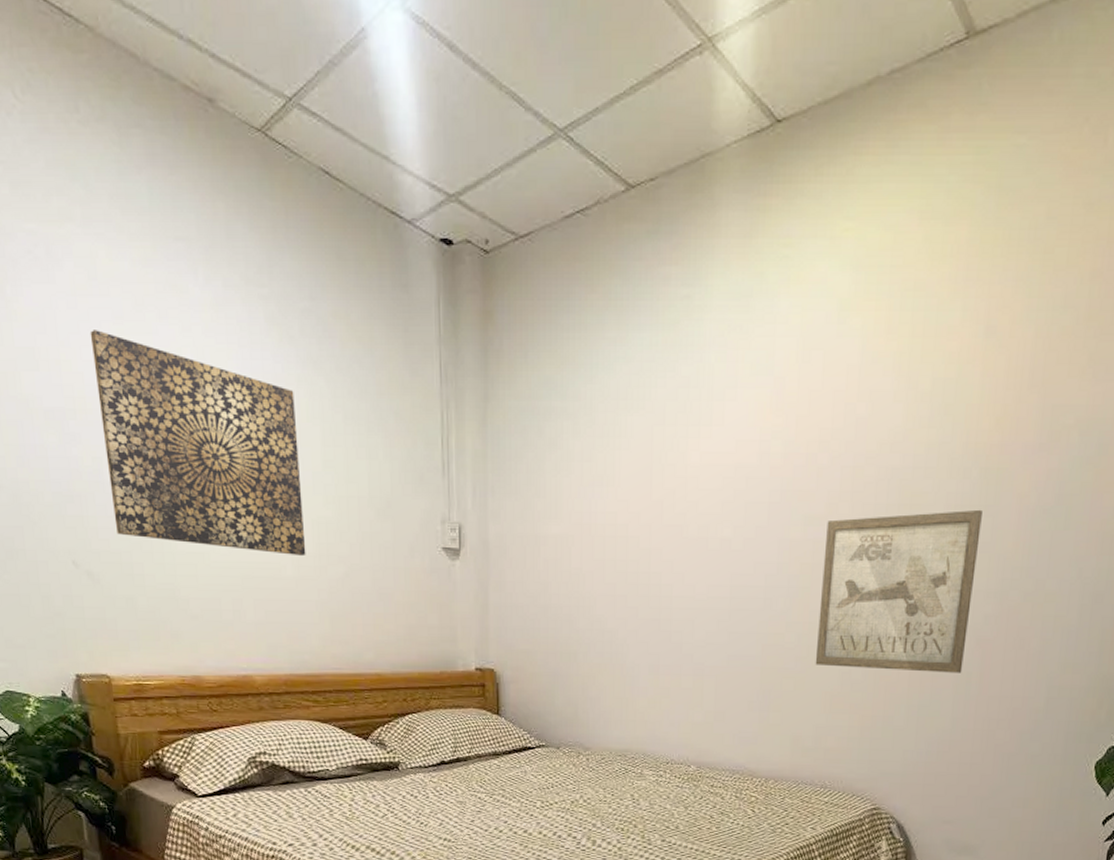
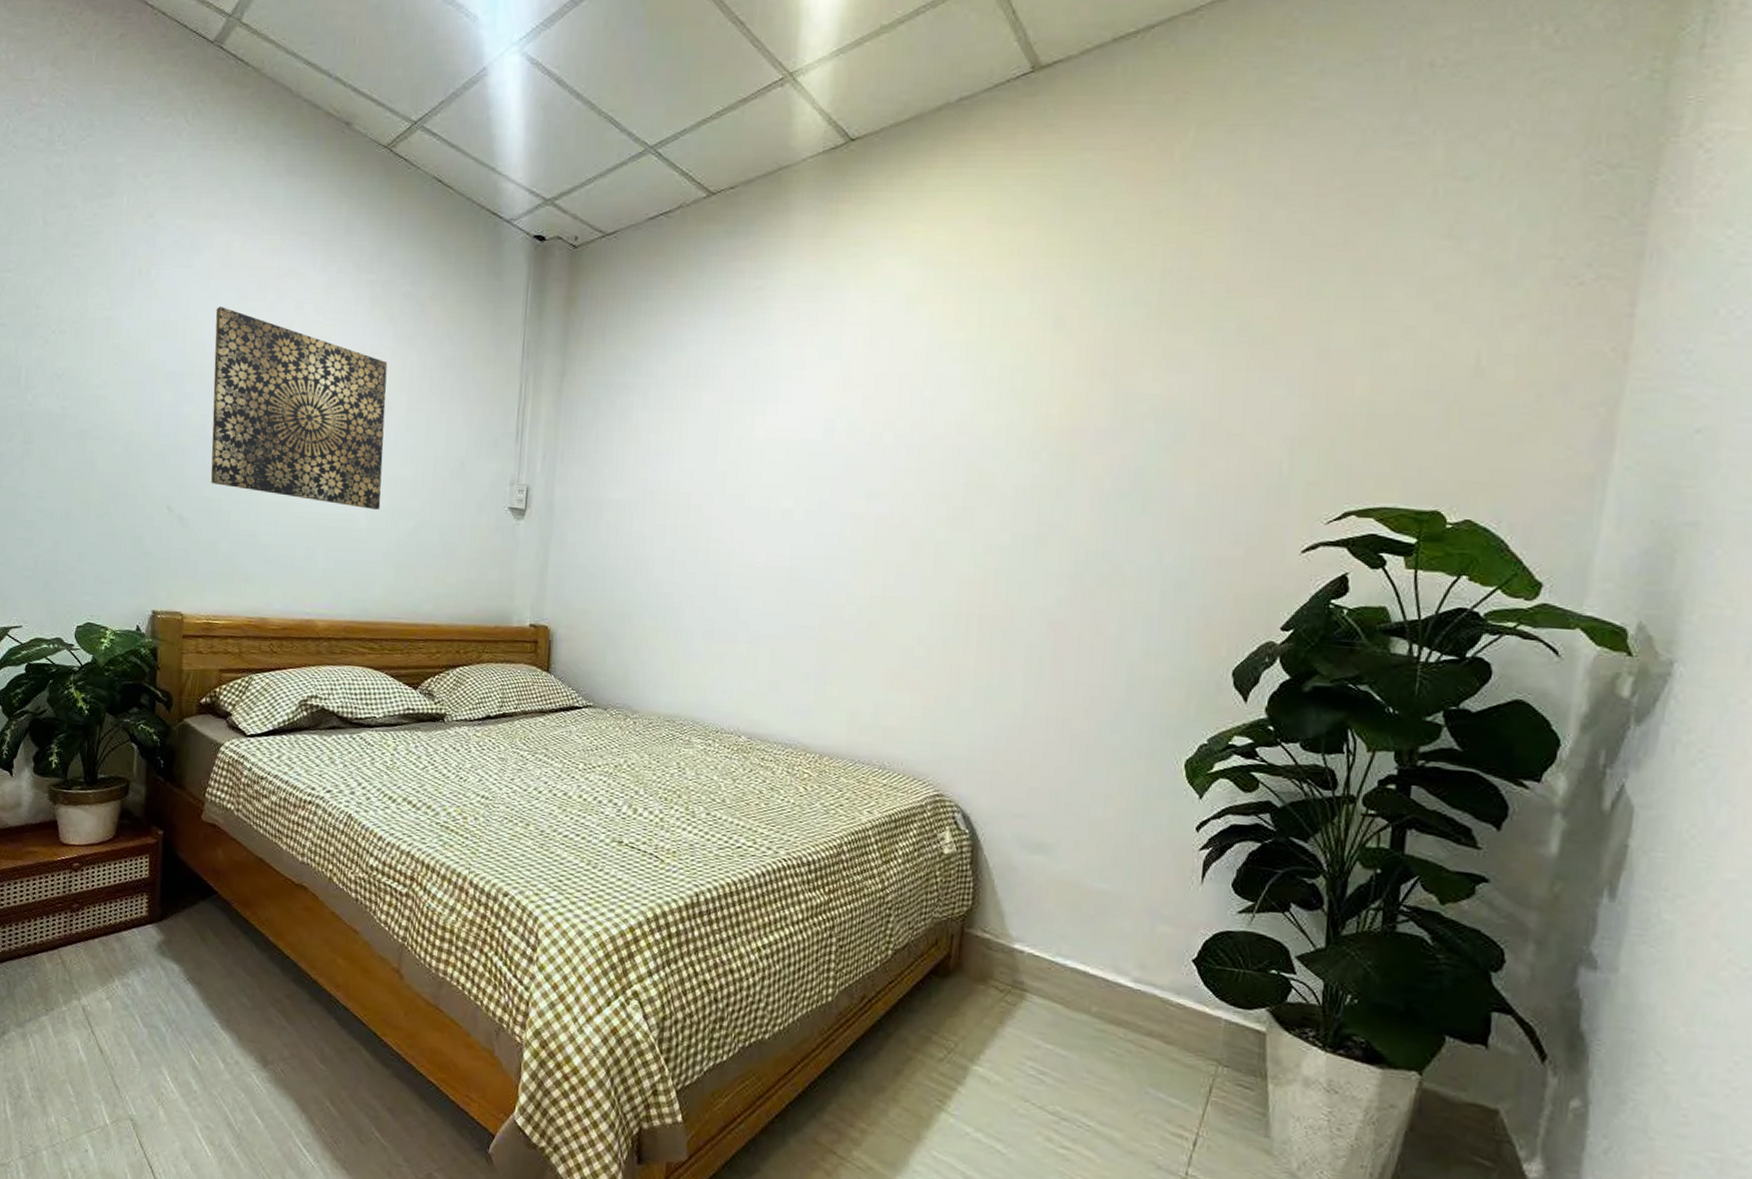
wall art: present [815,509,982,673] -> none [875,491,1053,656]

